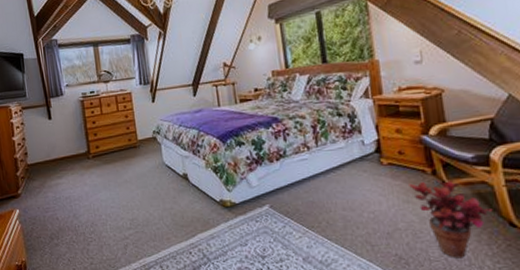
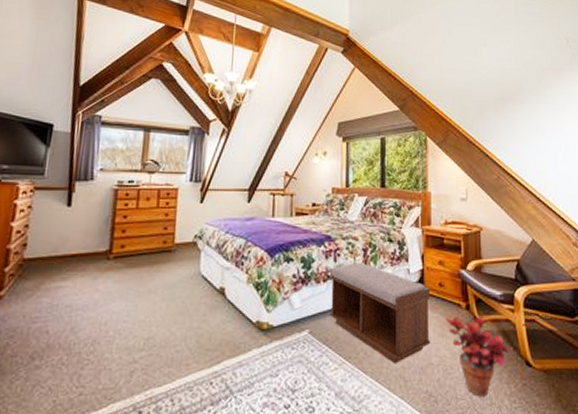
bench: none [282,139,396,231] -> present [329,263,431,364]

